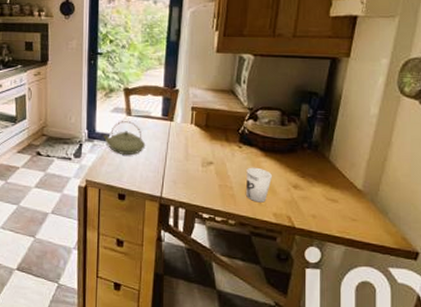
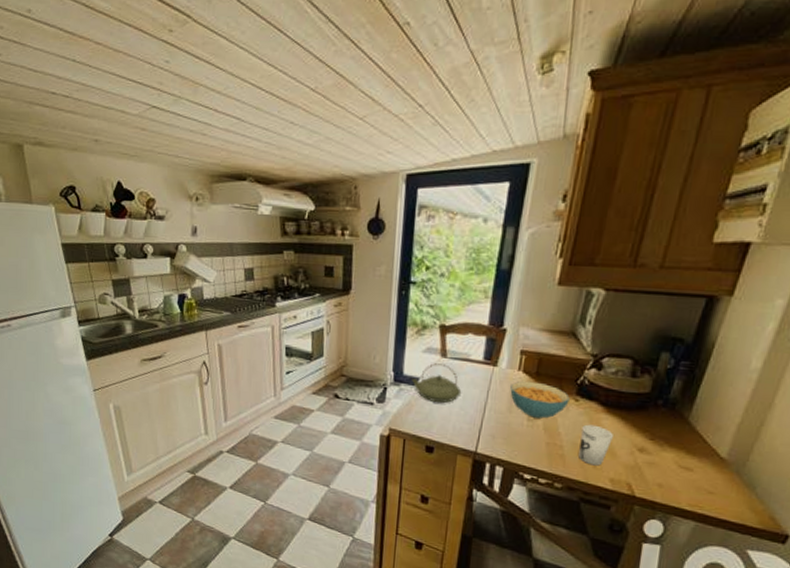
cereal bowl: none [186,132,234,164] -> present [510,381,570,418]

